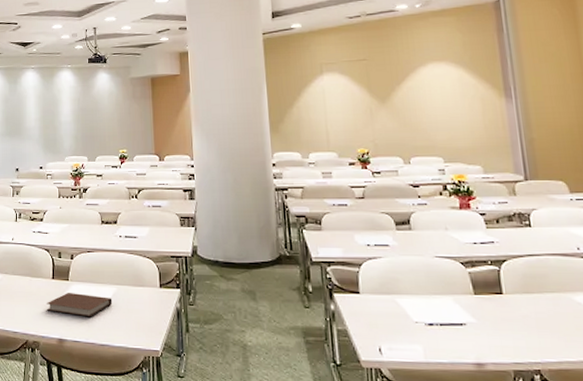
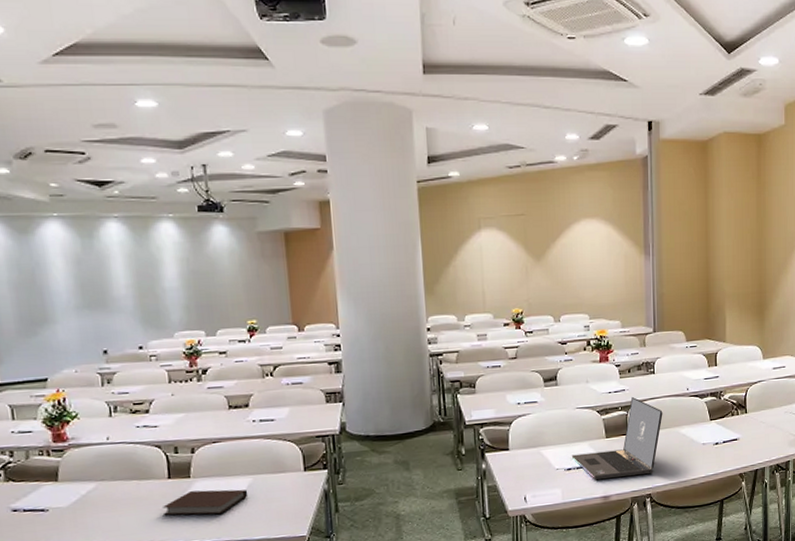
laptop: none [432,250,548,346] -> present [571,396,663,481]

